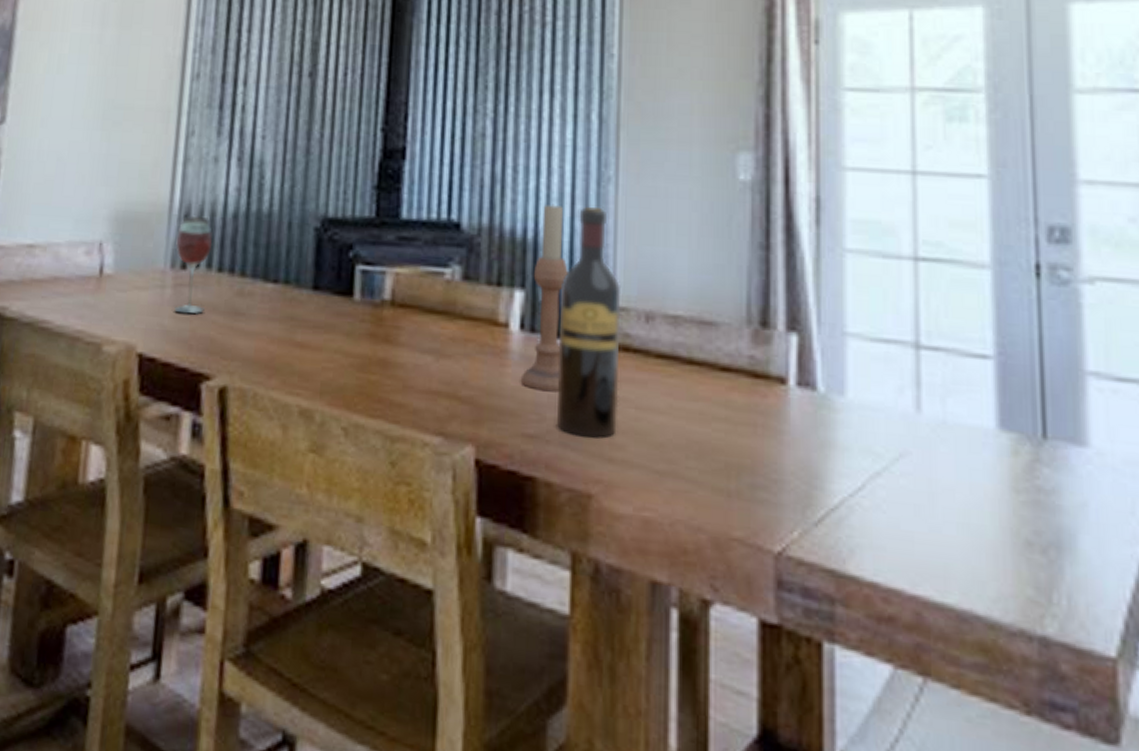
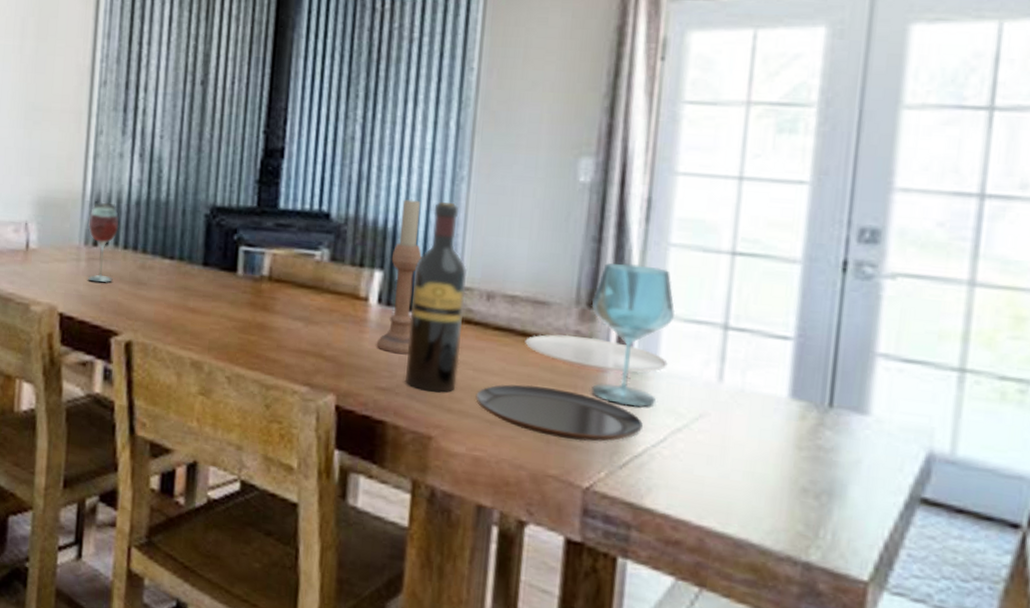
plate: none [640,424,836,493] -> present [475,384,643,442]
plate: none [693,360,857,406] -> present [525,334,668,373]
wine glass: none [764,273,860,447] -> present [591,262,676,407]

